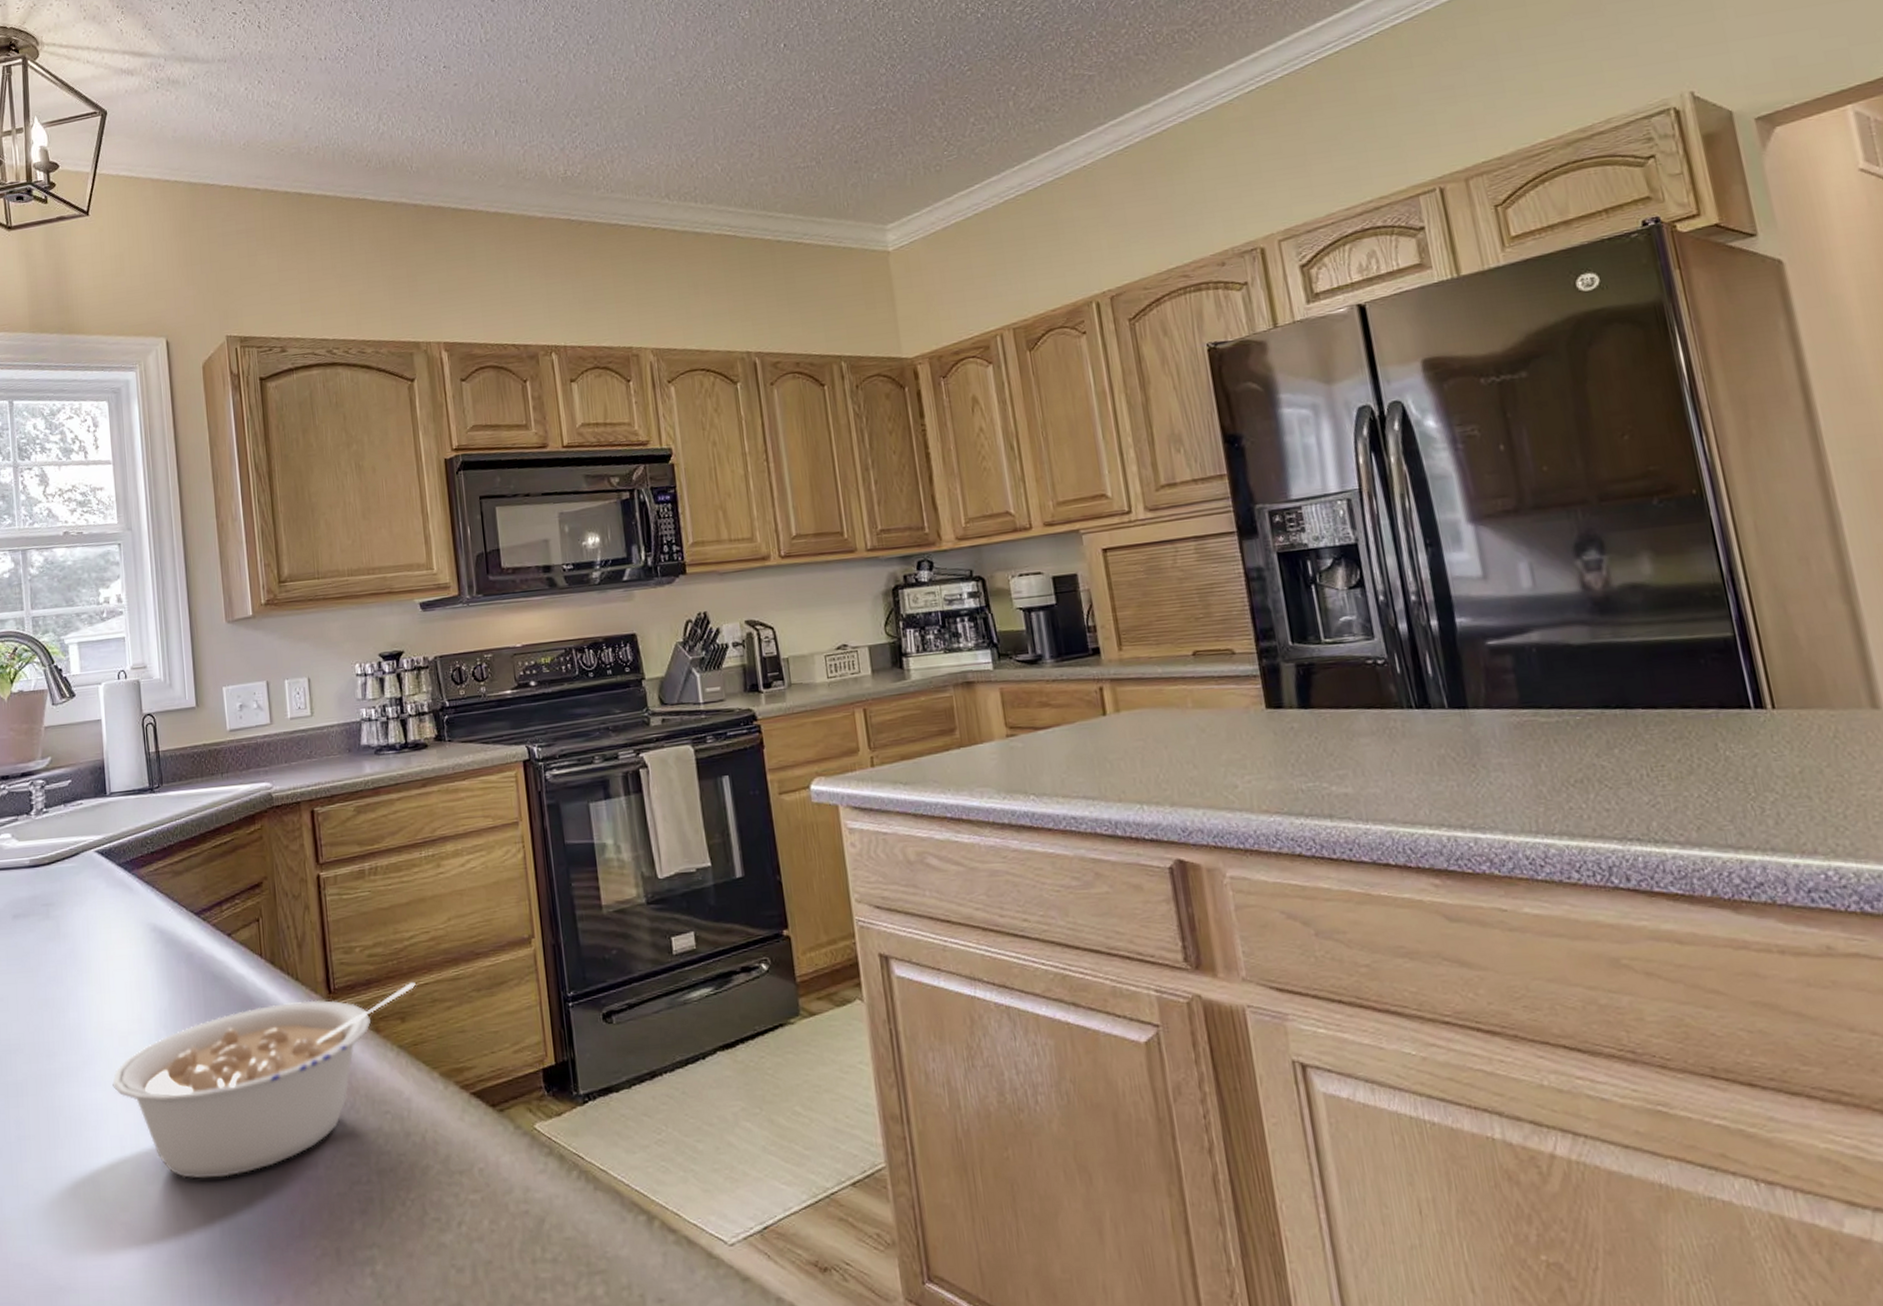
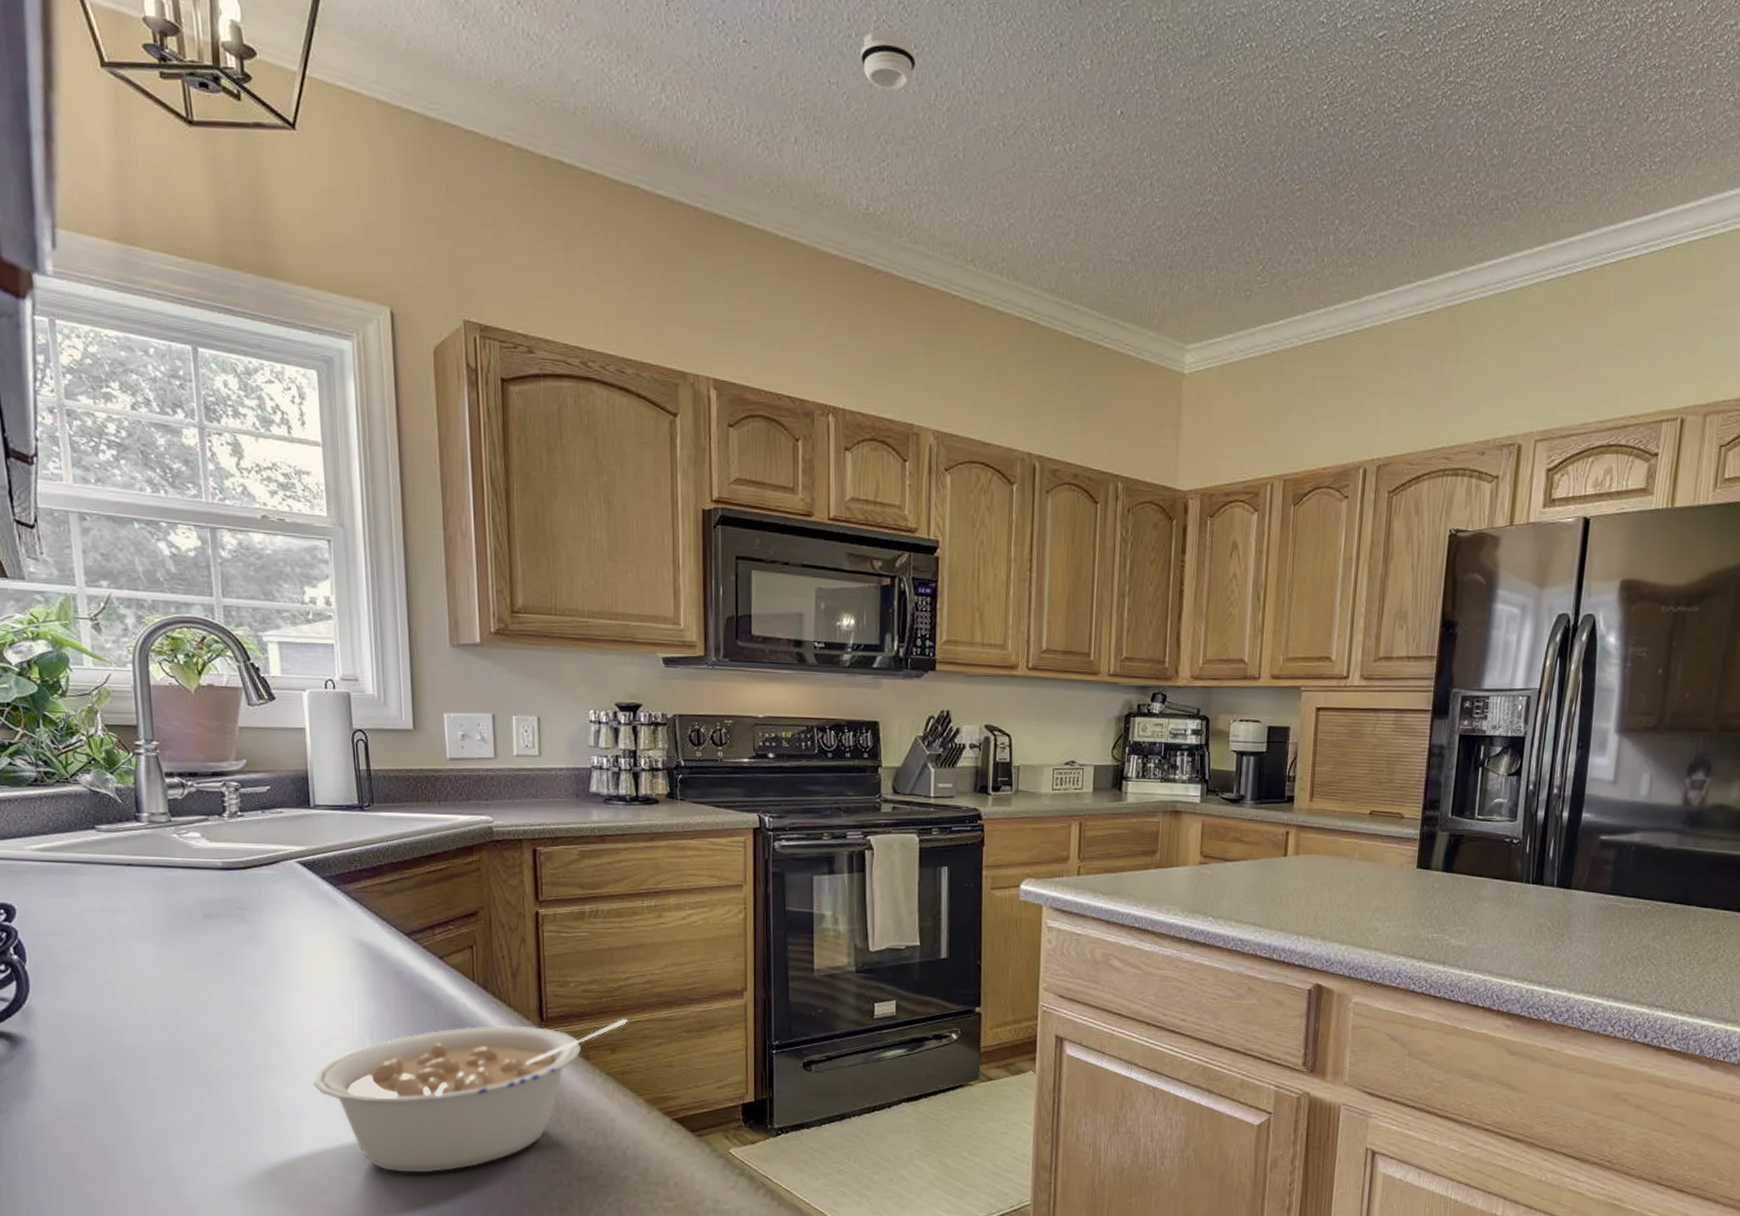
smoke detector: none [543,28,593,76] -> present [860,29,916,90]

